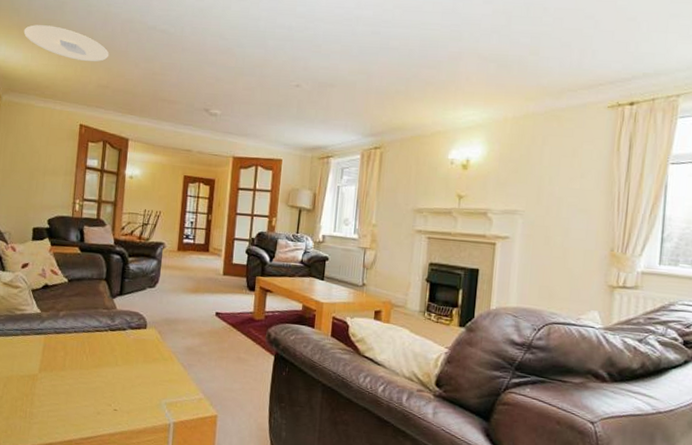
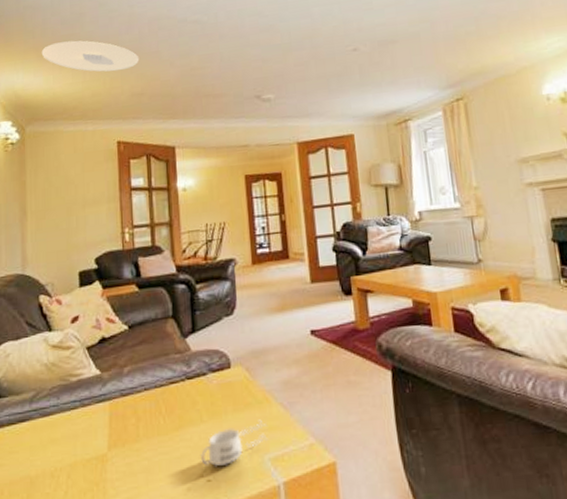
mug: none [112,372,169,401] -> present [201,419,268,467]

